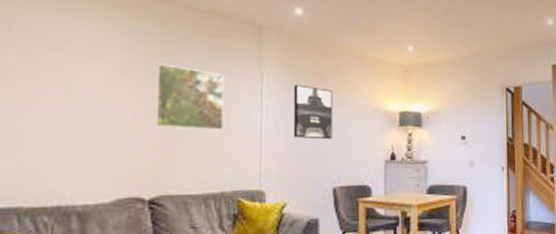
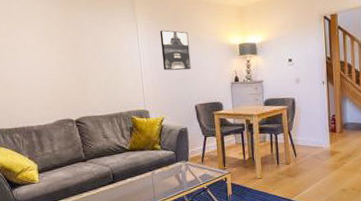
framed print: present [154,63,224,130] -> none [66,24,116,70]

